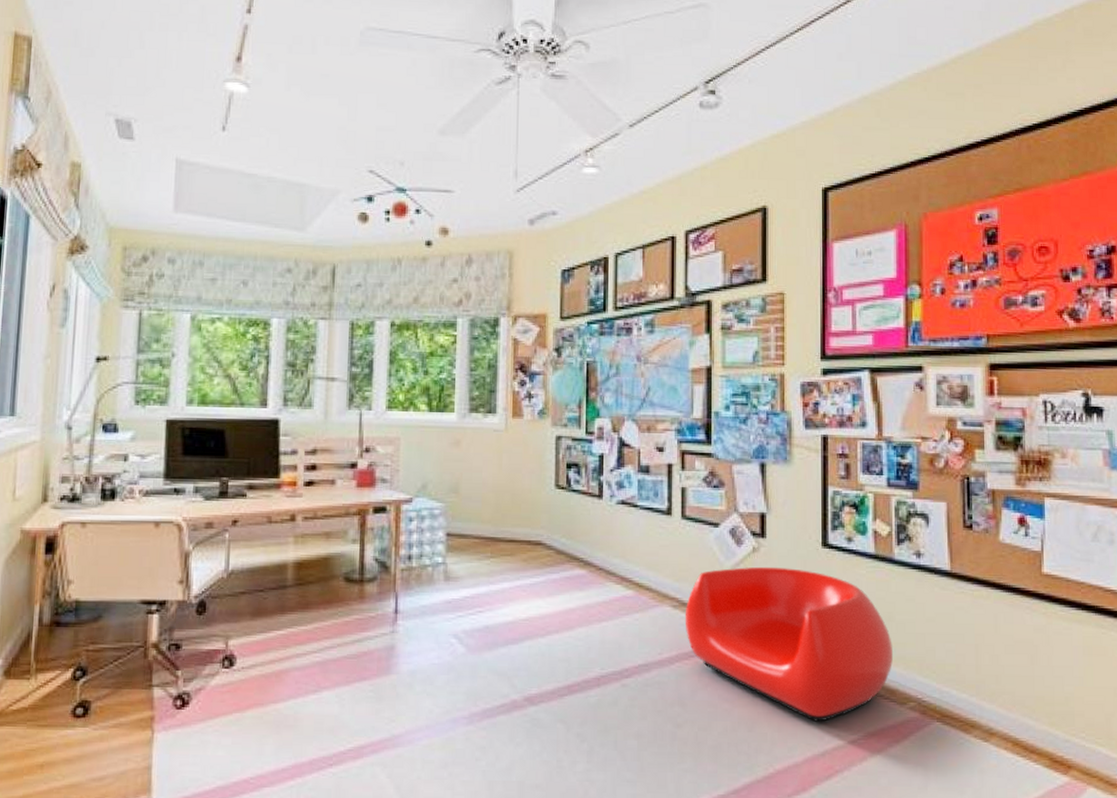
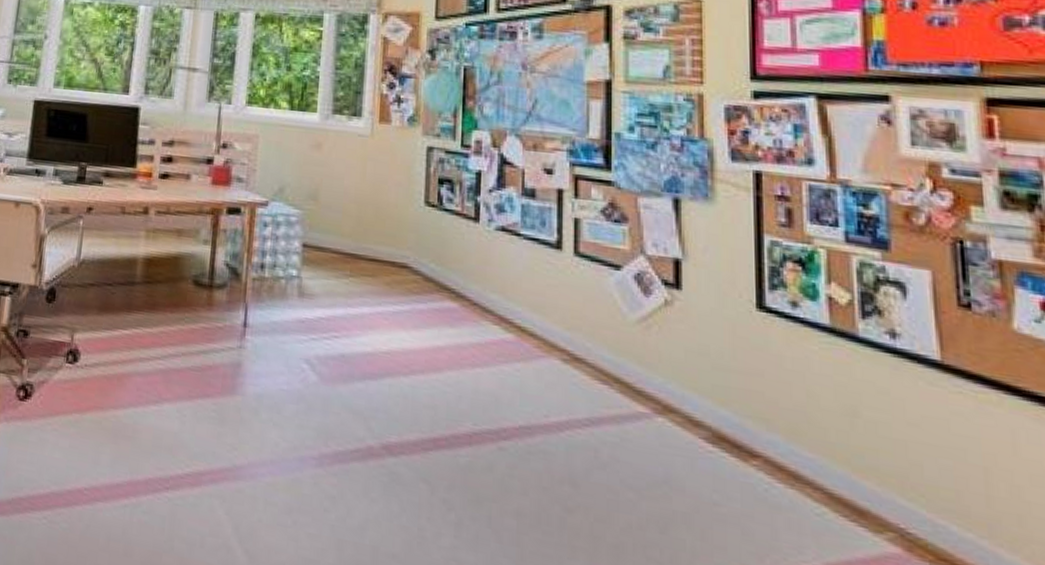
bean bag chair: present [684,566,894,722] -> none [577,321,862,538]

